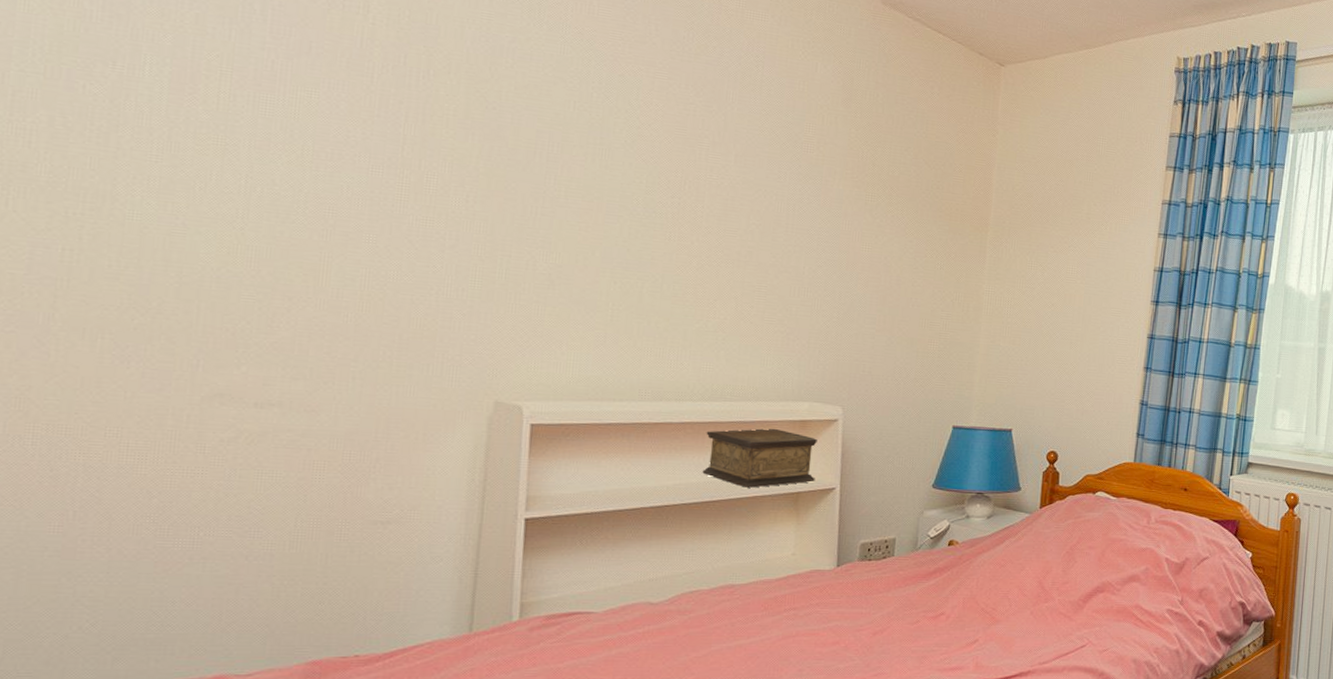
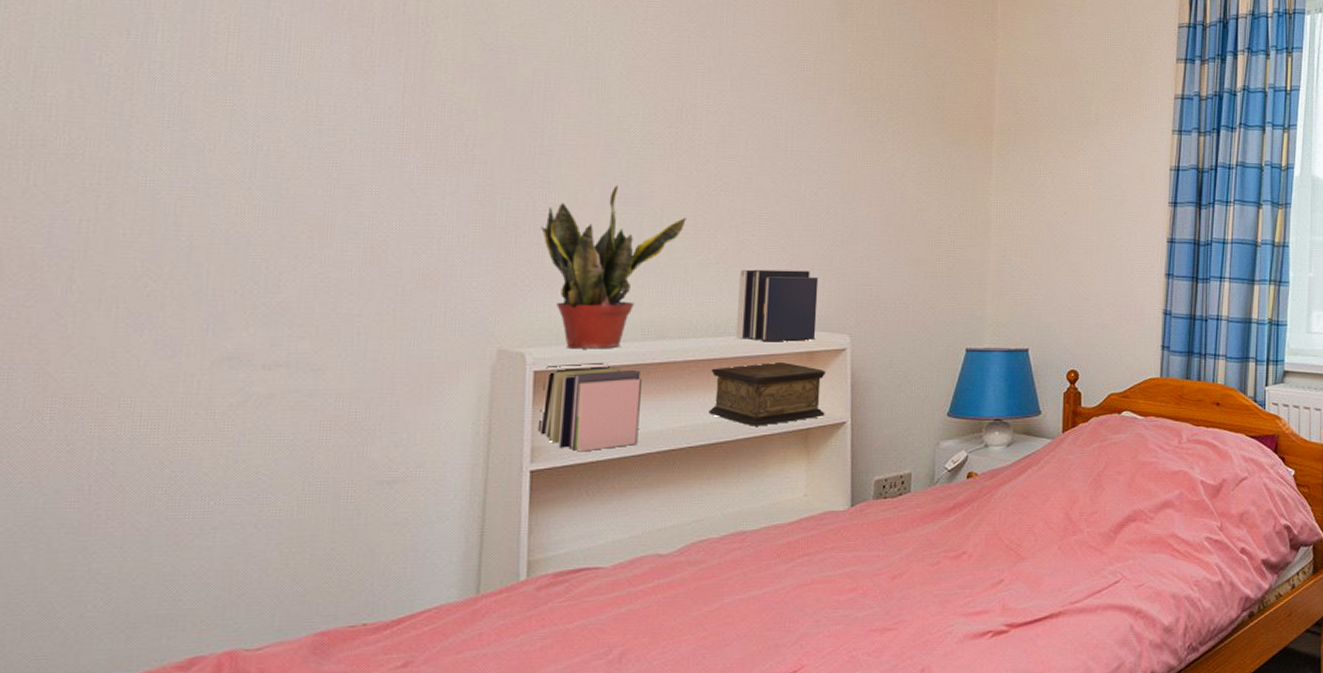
books: none [533,419,638,503] -> present [537,362,642,452]
potted plant: none [541,250,686,407] -> present [541,185,686,349]
books: none [731,338,814,410] -> present [735,269,819,342]

